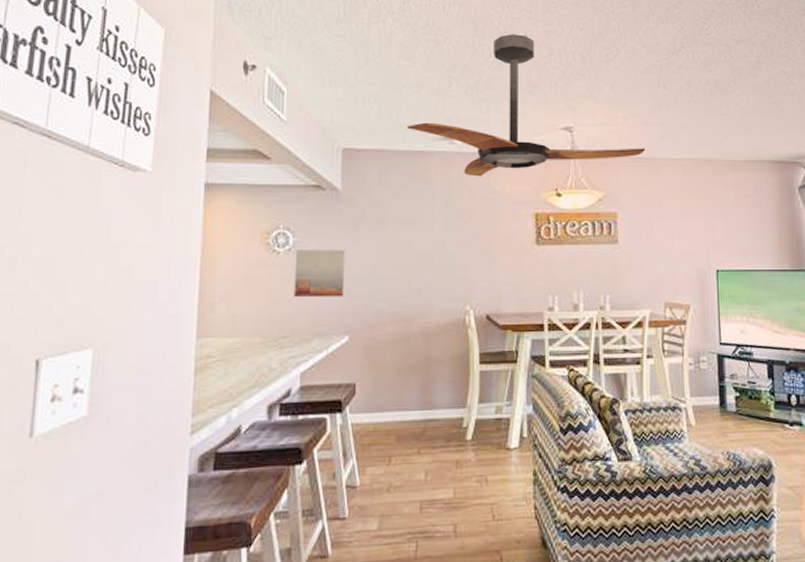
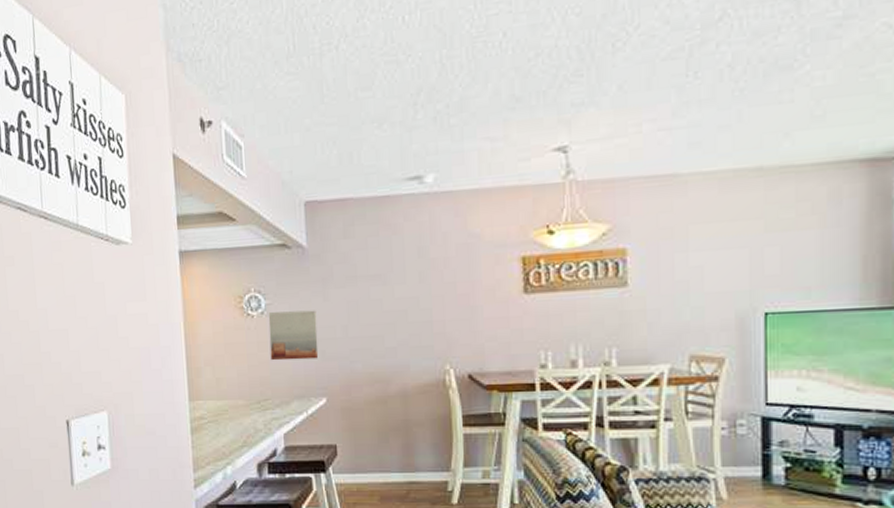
ceiling fan: present [407,34,646,177] -> none [370,35,667,220]

